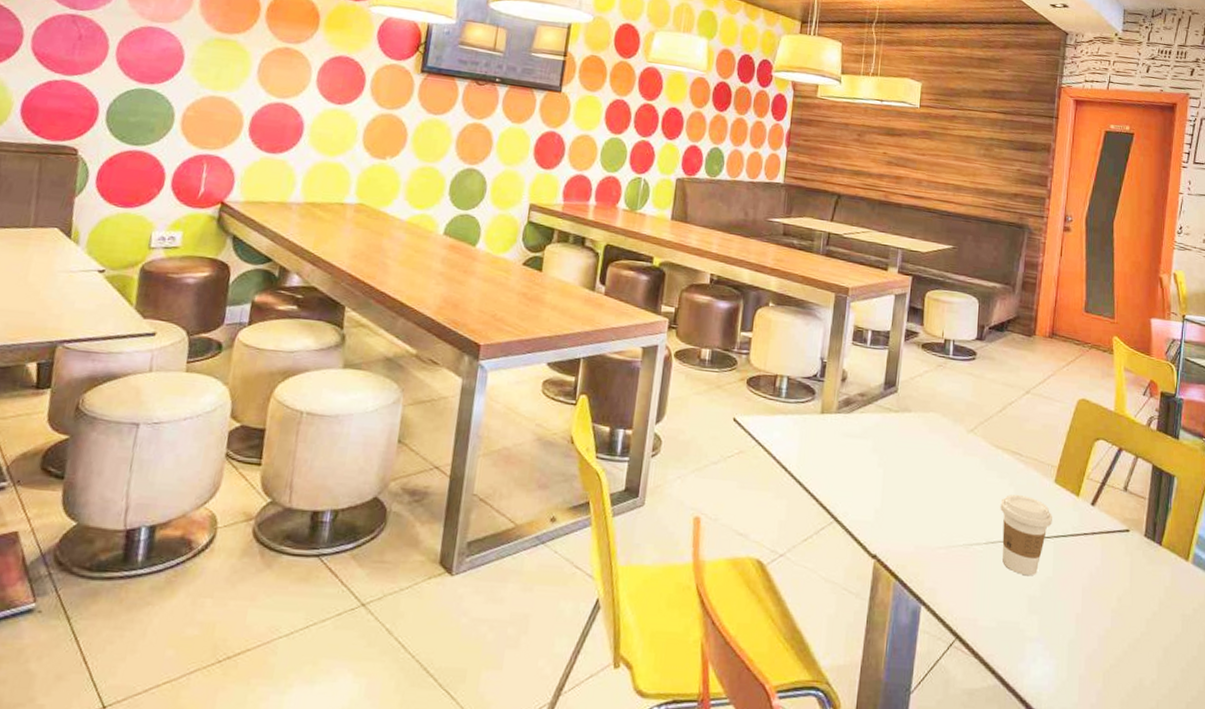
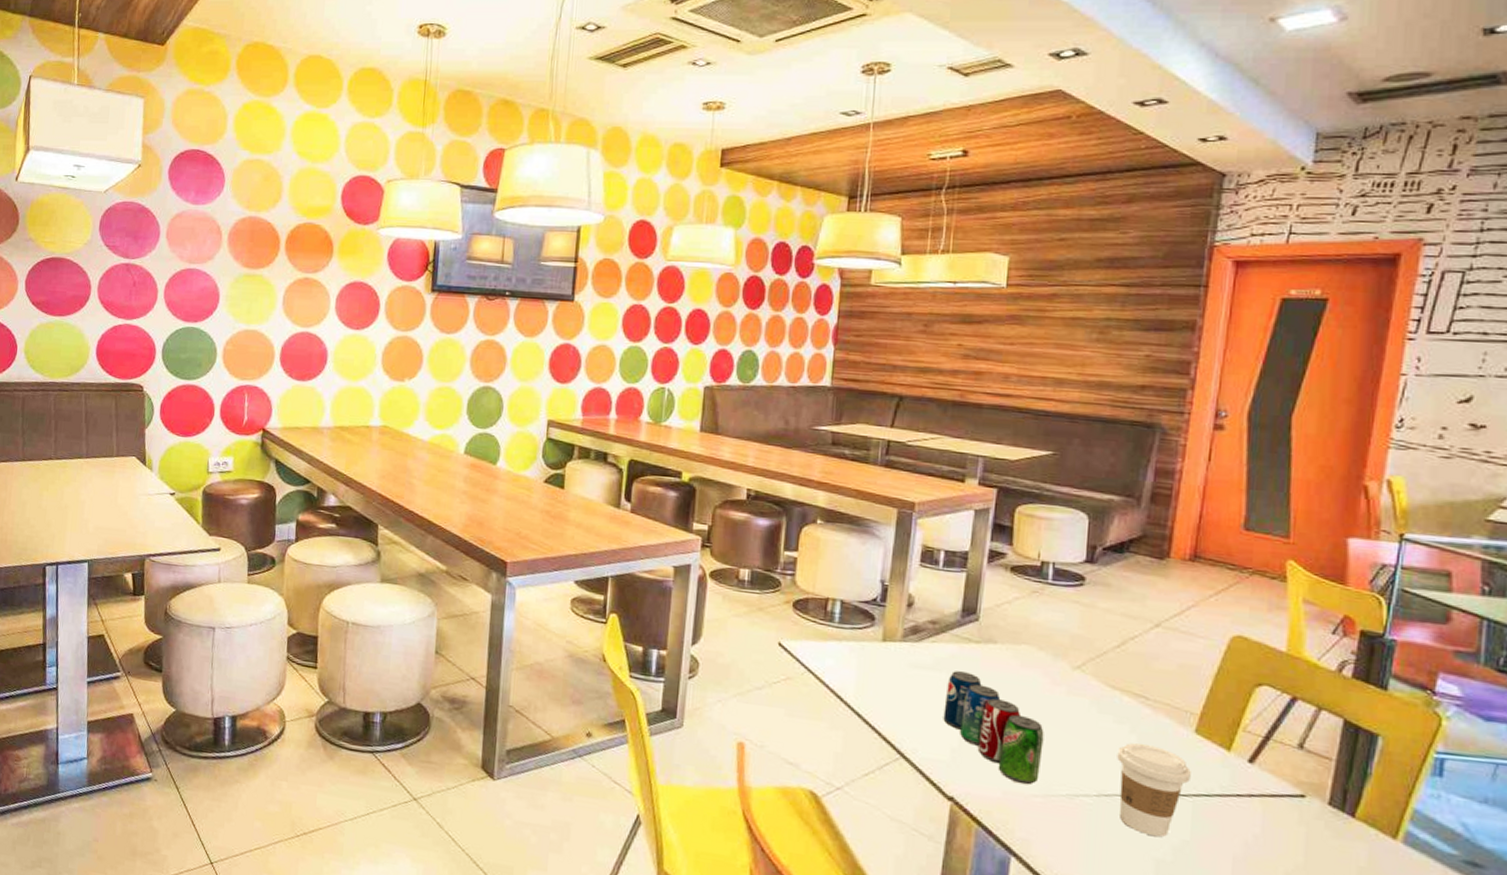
soda can: none [869,438,947,539] -> present [943,671,1044,785]

